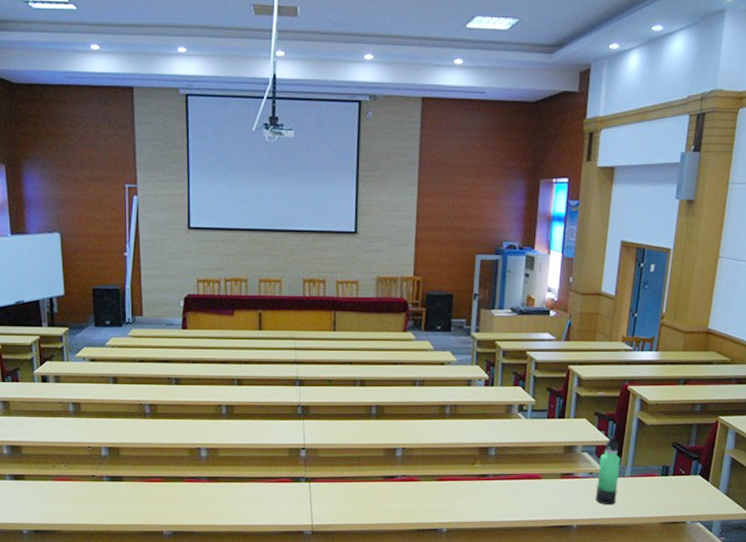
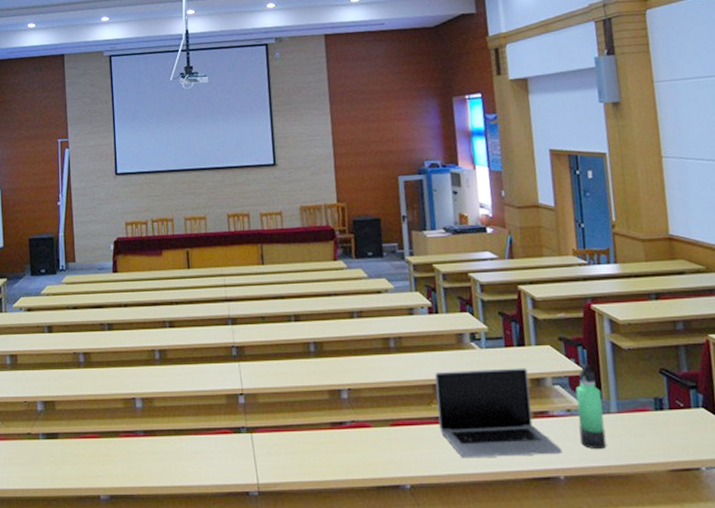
laptop: none [479,436,579,509] -> present [435,368,563,459]

